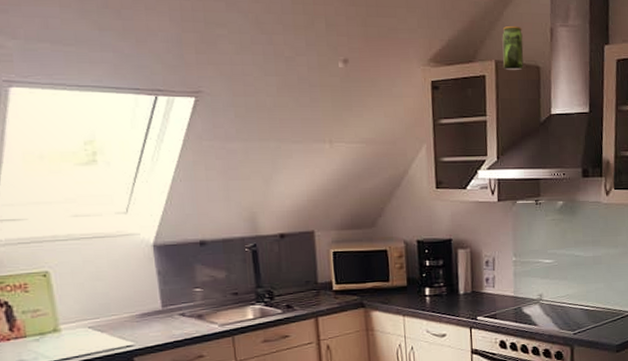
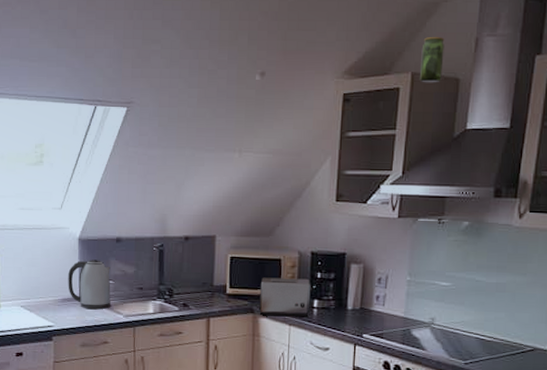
kettle: none [145,267,202,323] -> present [68,260,111,310]
toaster: none [368,267,424,310] -> present [258,277,314,318]

